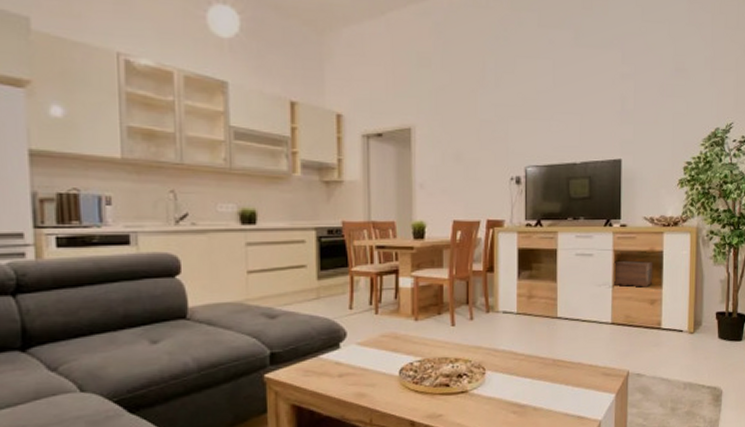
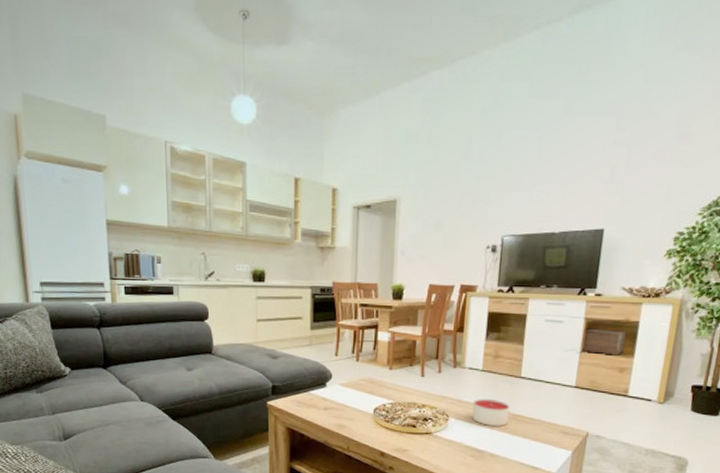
candle: none [511,344,549,376] -> present [472,398,510,426]

